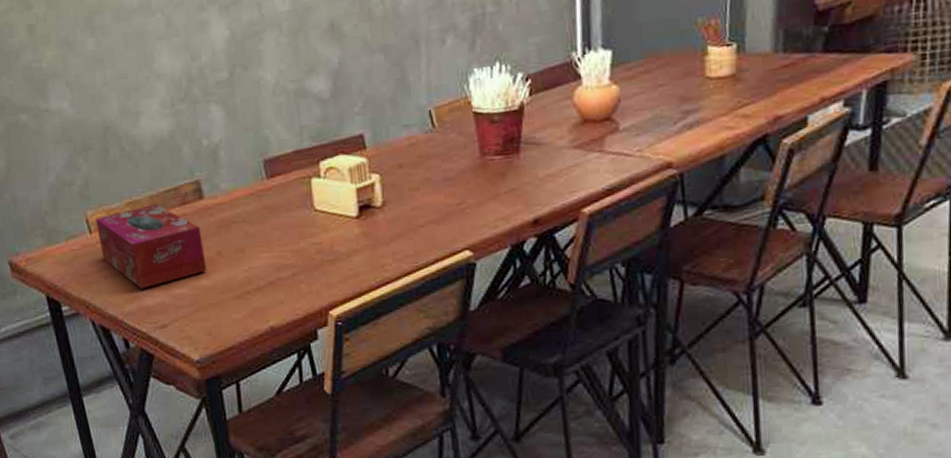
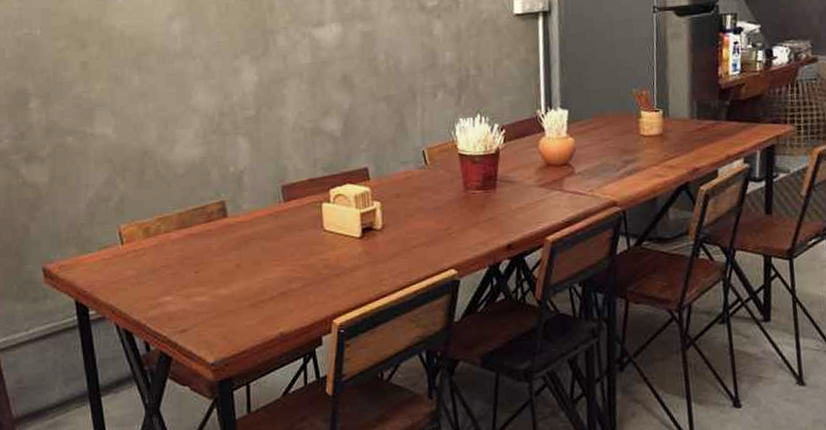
tissue box: present [95,204,207,289] -> none [128,220,226,296]

